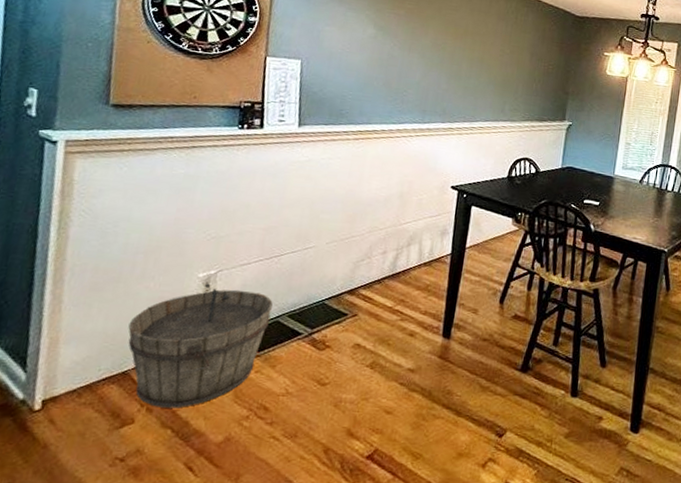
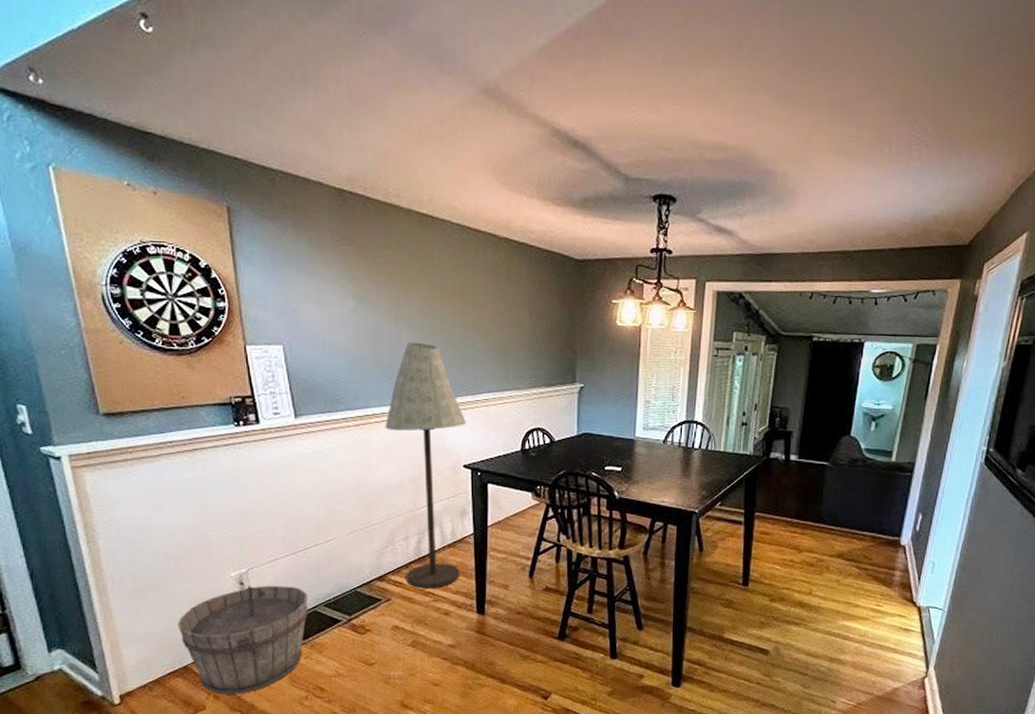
floor lamp: none [376,69,460,307] -> present [385,342,466,588]

